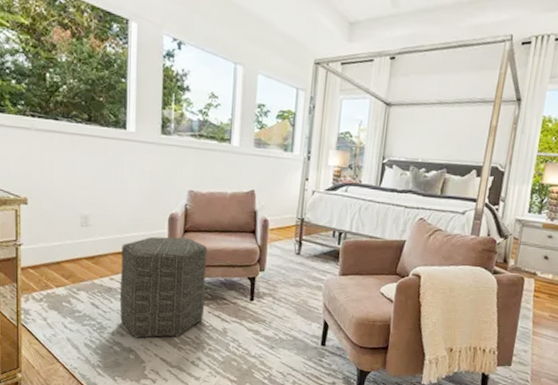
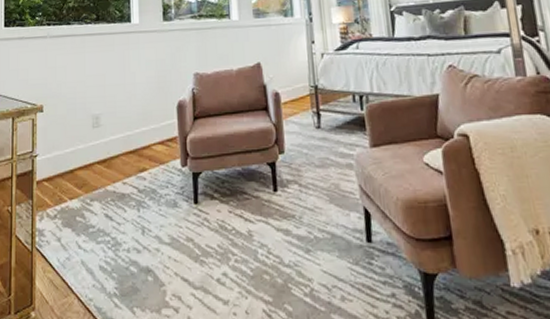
ottoman: present [119,236,208,338] -> none [133,125,225,253]

